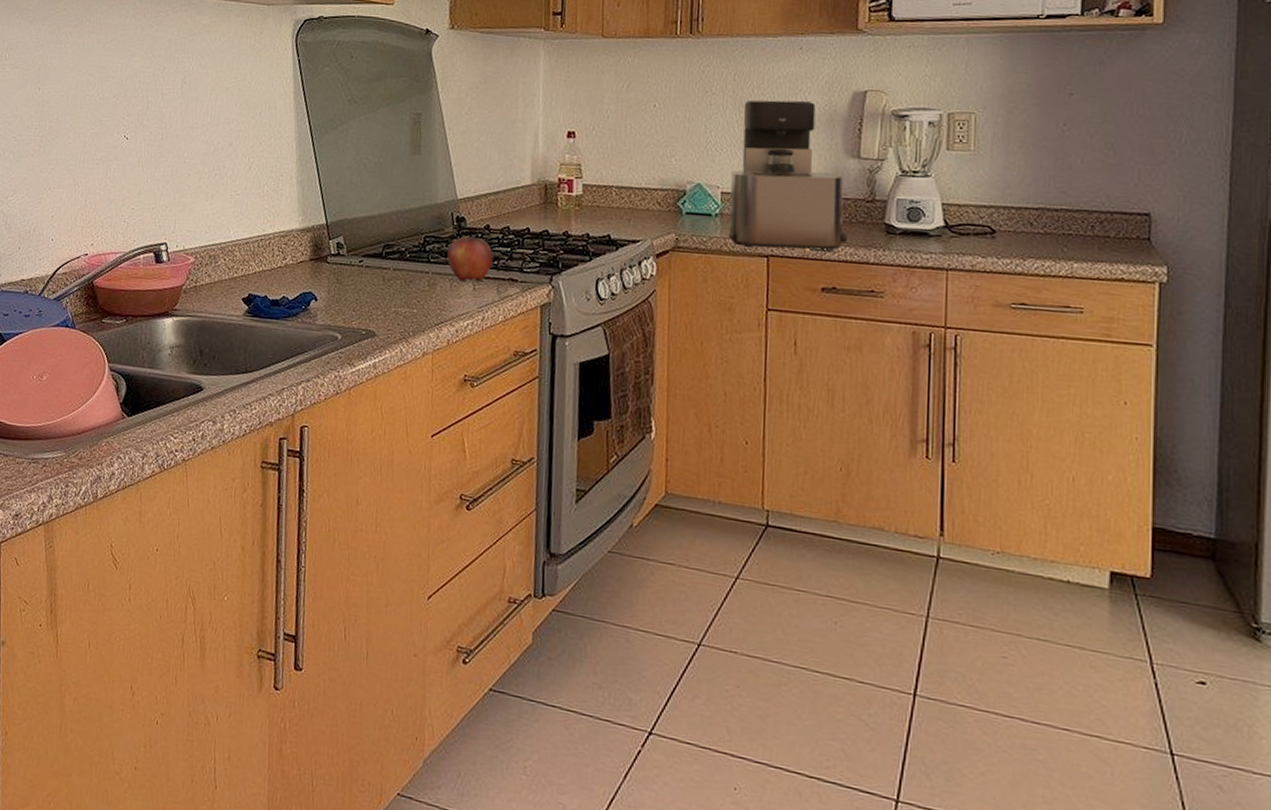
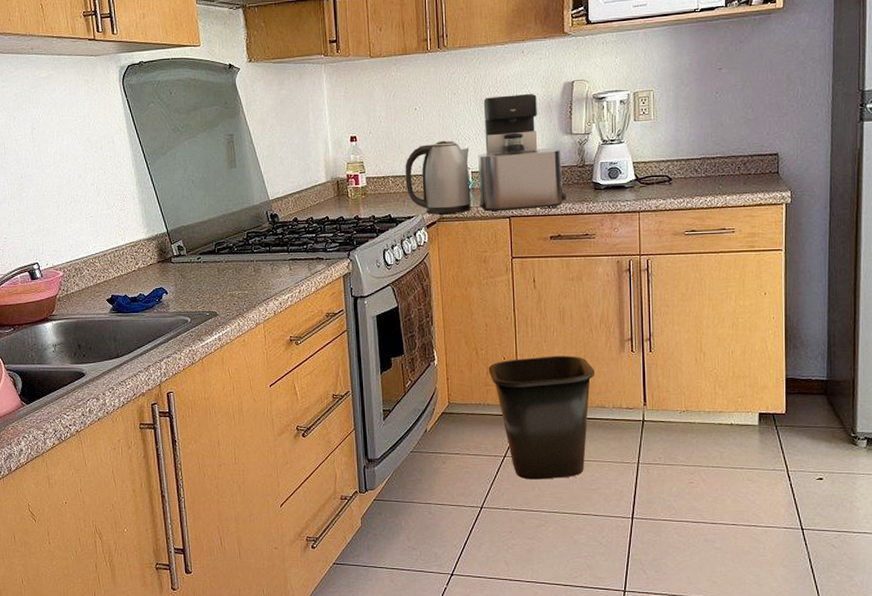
fruit: present [447,235,494,282] -> none [266,228,303,265]
kettle: none [633,148,721,243] -> present [405,140,471,214]
waste bin: none [723,445,873,622] -> present [488,355,596,480]

